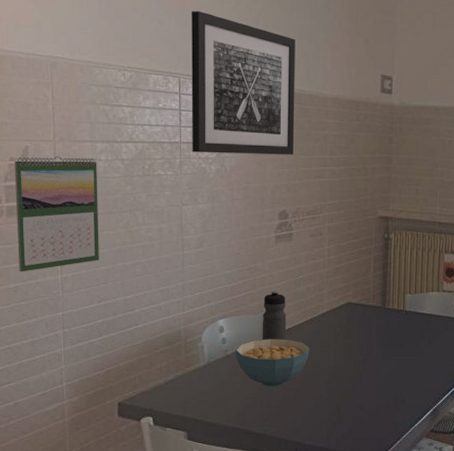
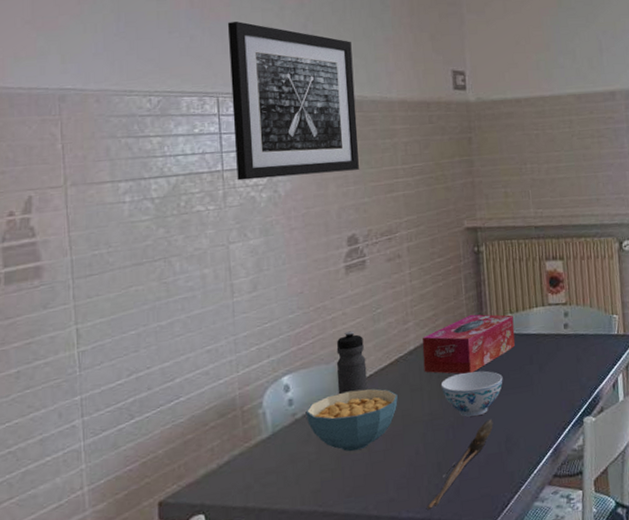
calendar: present [14,156,99,272] -> none [14,201,127,353]
spoon: none [325,377,386,441] -> present [427,418,494,509]
tissue box: none [333,290,412,339] -> present [422,314,515,374]
bowl: none [345,338,398,374] -> present [440,371,503,417]

